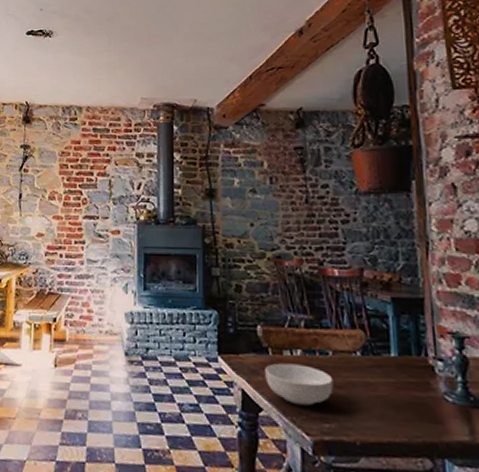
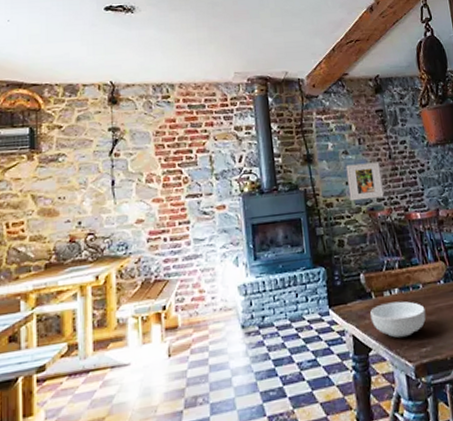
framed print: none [252,205,295,246] -> present [345,161,384,202]

